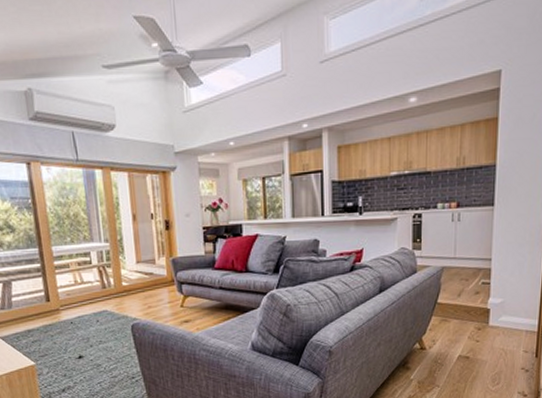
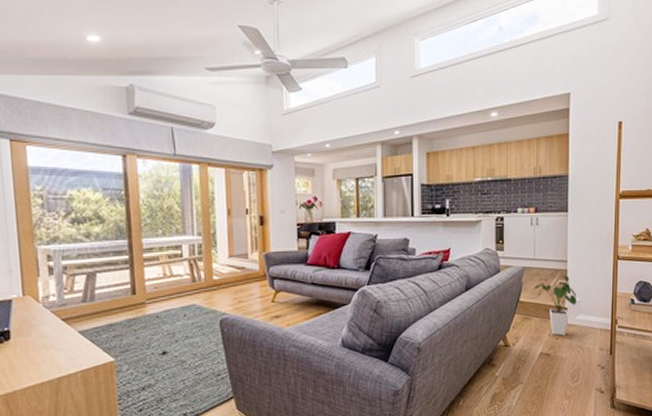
house plant: none [453,275,501,338] -> present [533,275,577,336]

